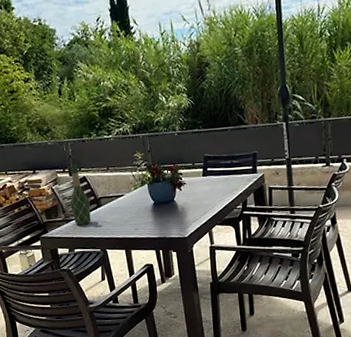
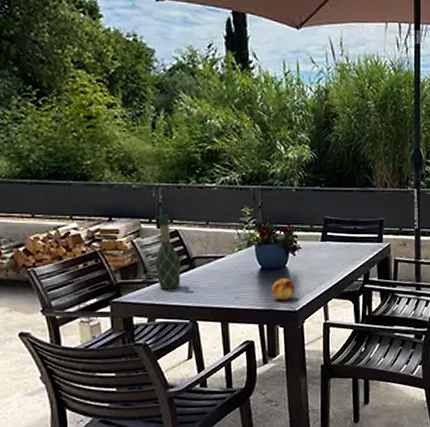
fruit: none [163,209,184,229] -> present [270,277,295,300]

